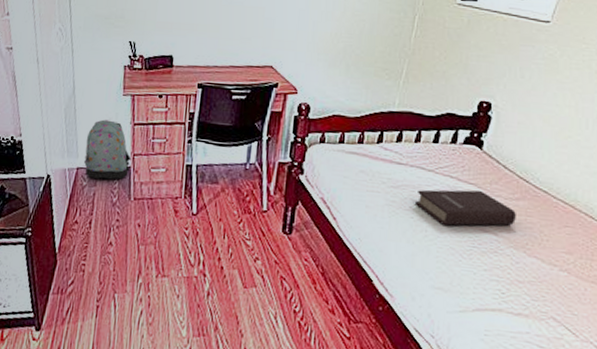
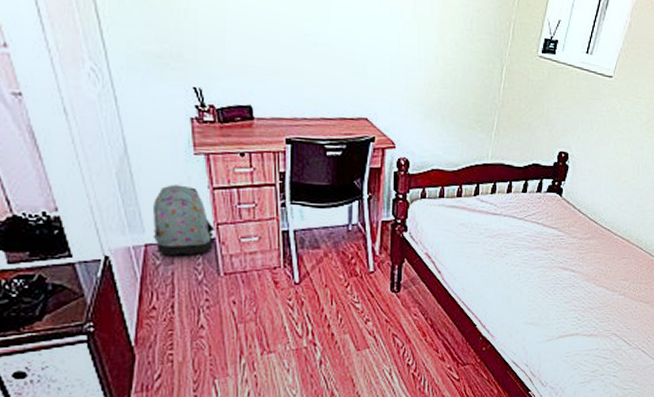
book: present [414,189,516,226] -> none [508,233,588,267]

